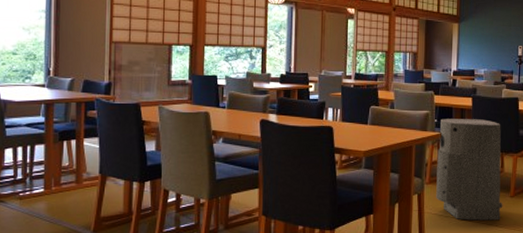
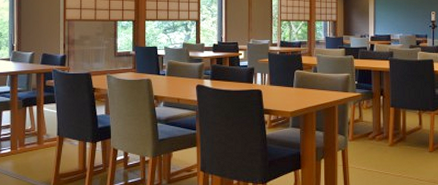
air purifier: present [436,118,503,221] -> none [359,80,423,174]

